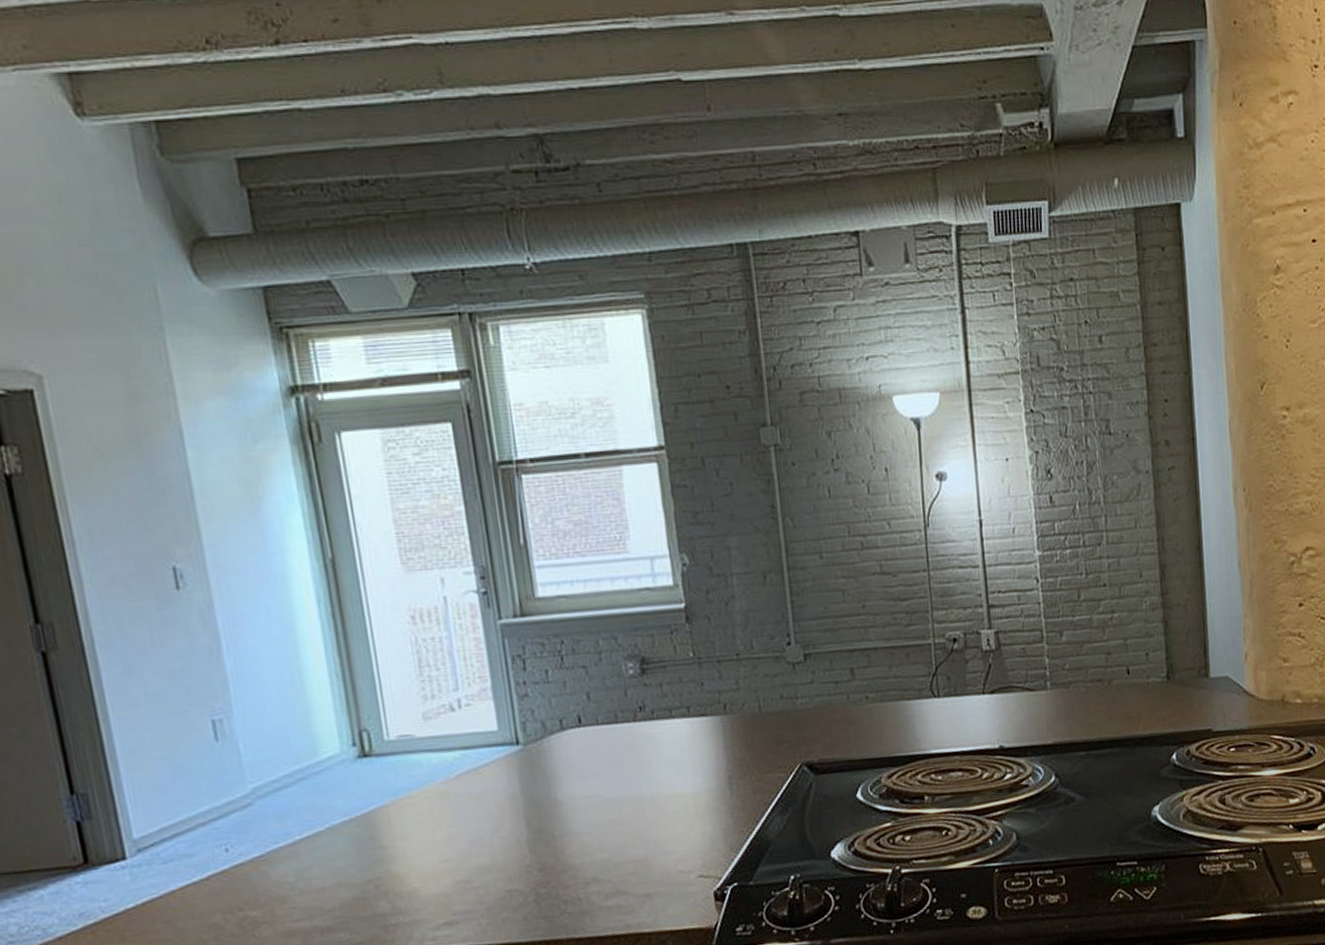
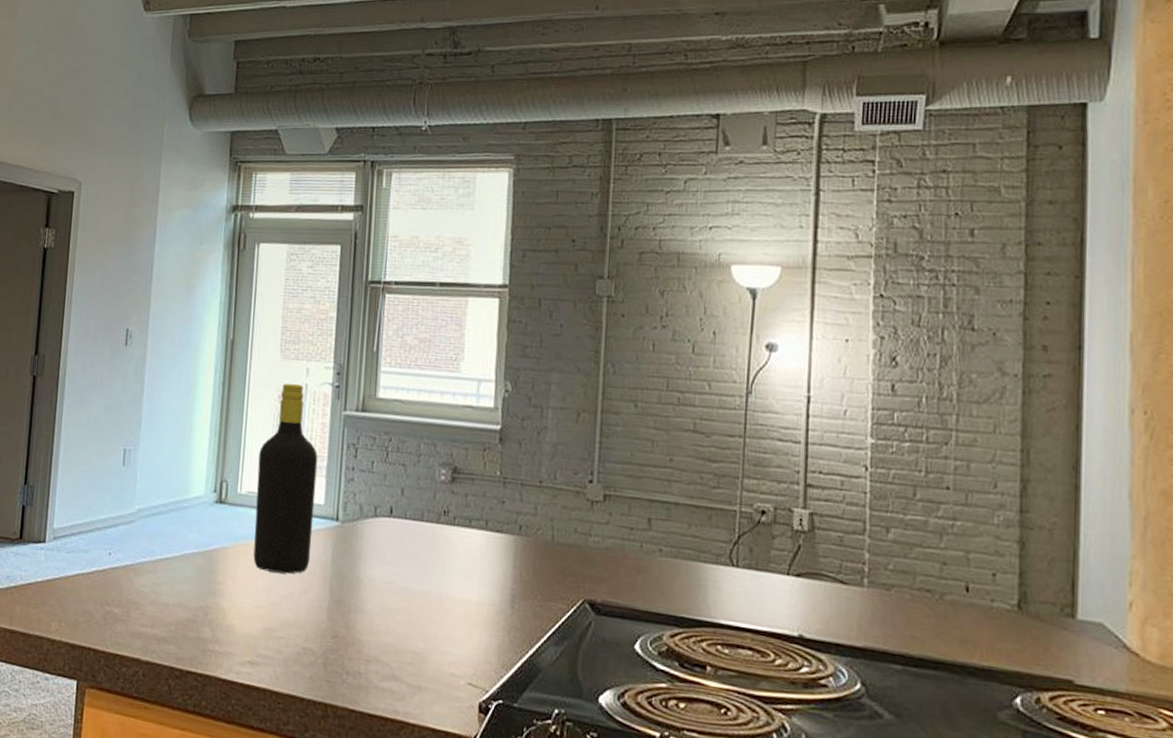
bottle: none [401,599,495,820] -> present [253,383,318,574]

